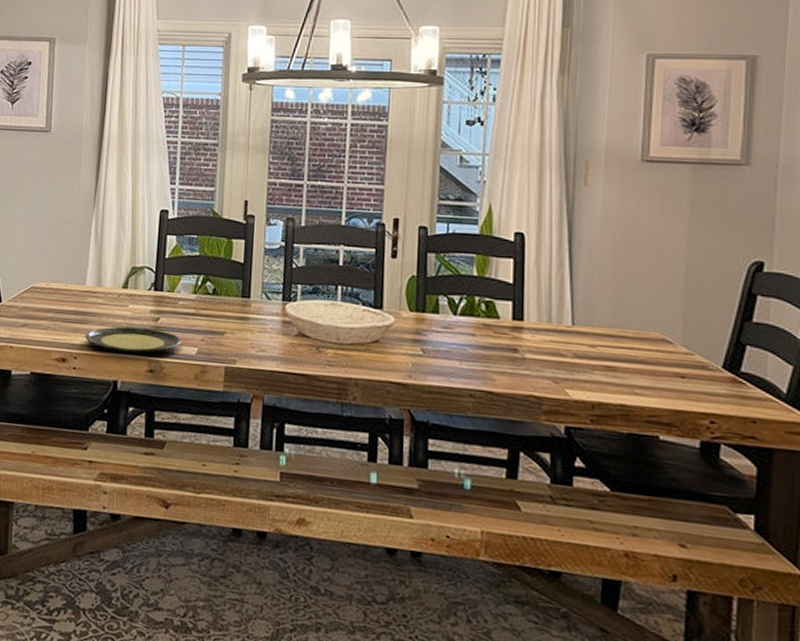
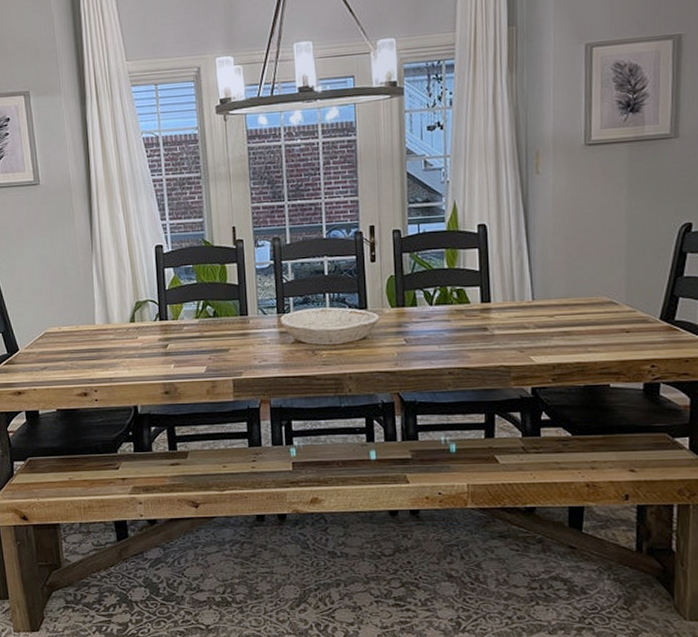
plate: present [85,326,181,353] -> none [102,355,190,380]

